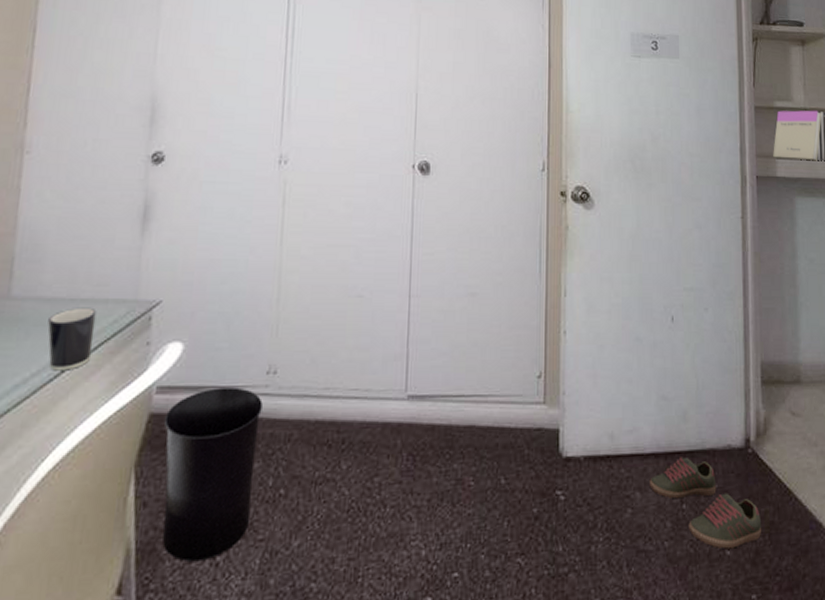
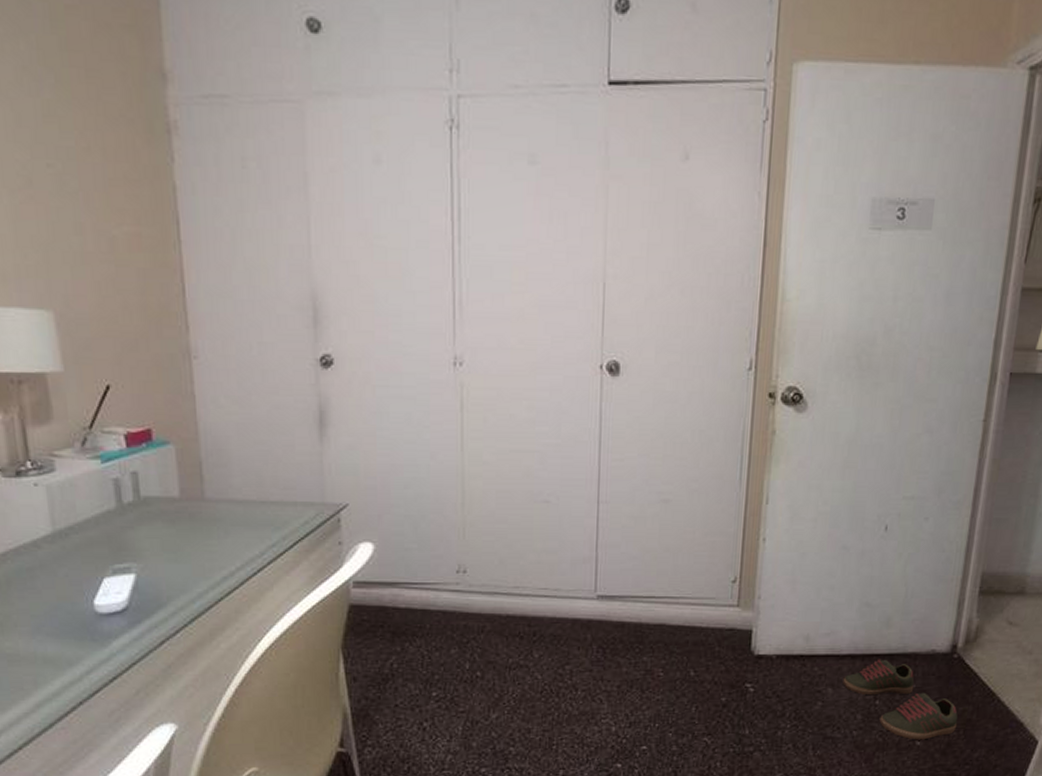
mug: present [47,307,97,371] -> none [244,509,289,566]
waste bin: present [163,387,263,561] -> none [364,584,454,725]

